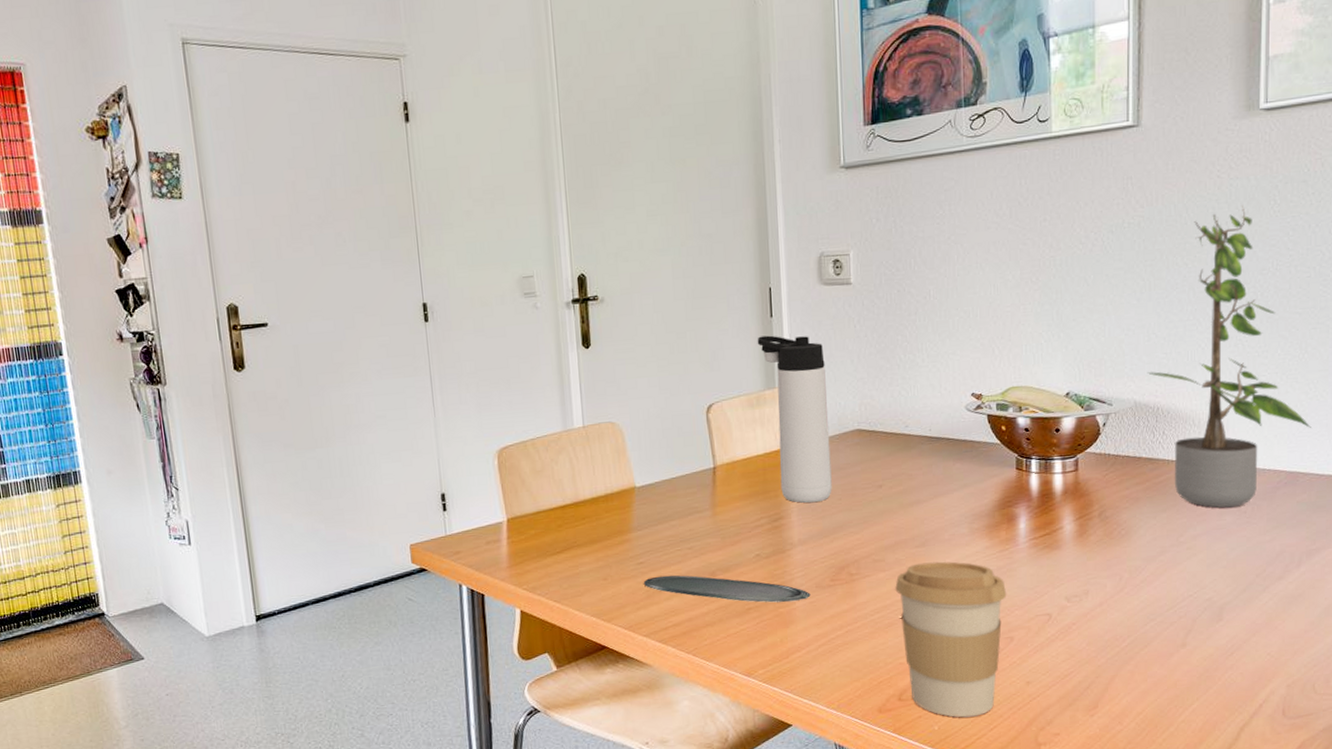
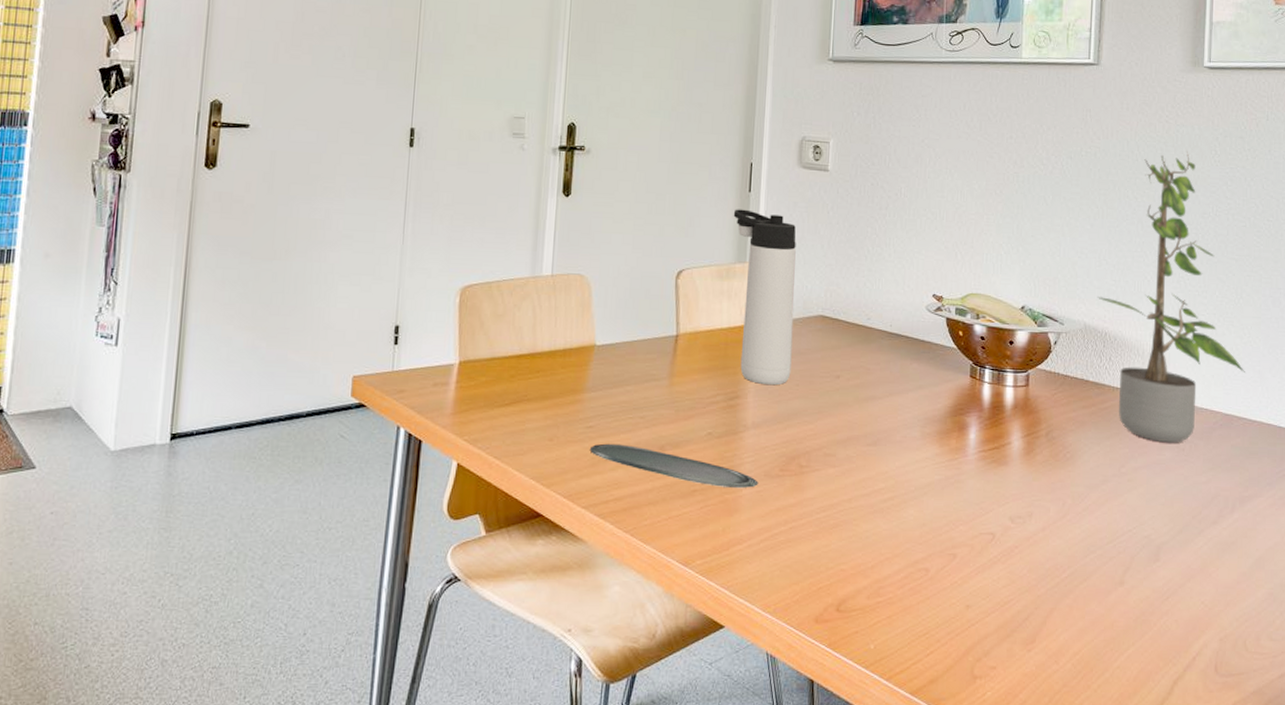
coffee cup: present [895,561,1007,718] -> none [843,463,953,638]

